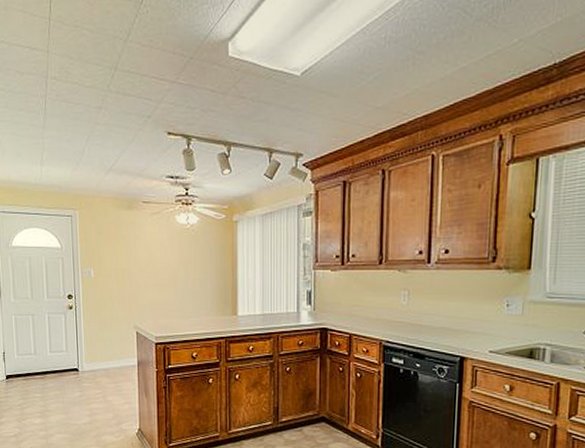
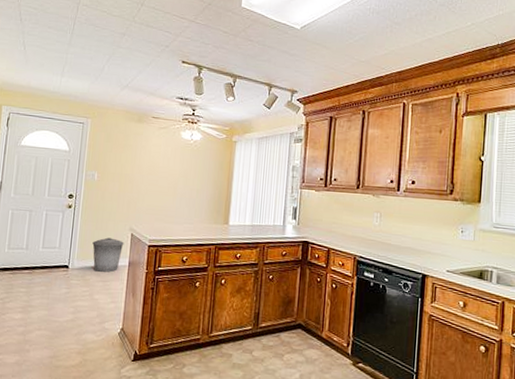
trash can: none [98,337,131,373] -> present [92,237,124,272]

